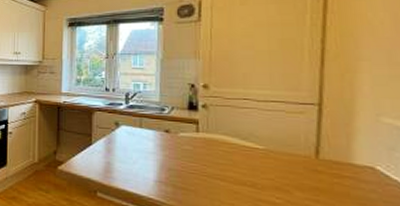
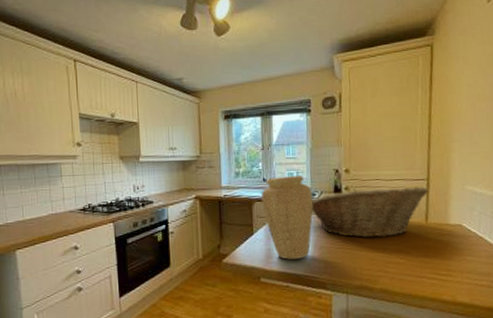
vase: none [103,86,162,179] -> present [261,174,314,260]
fruit basket: none [159,108,320,169] -> present [311,186,428,238]

